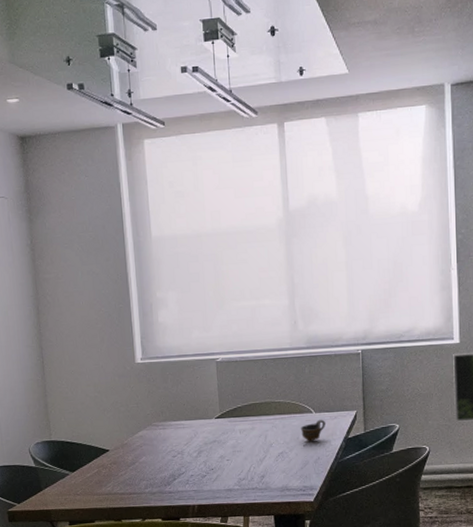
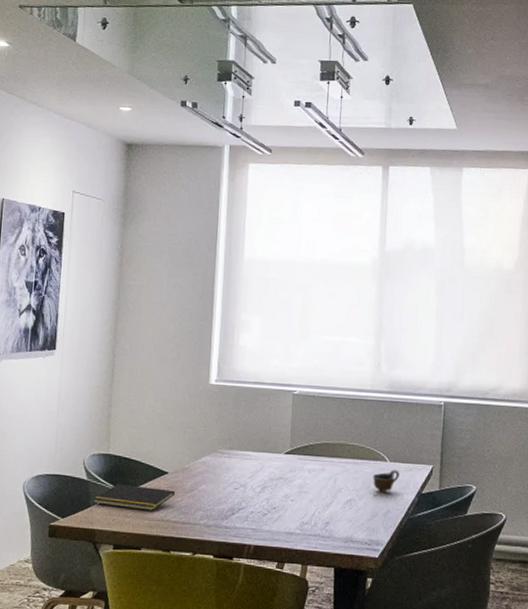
notepad: none [44,465,118,488] -> present [93,484,175,511]

